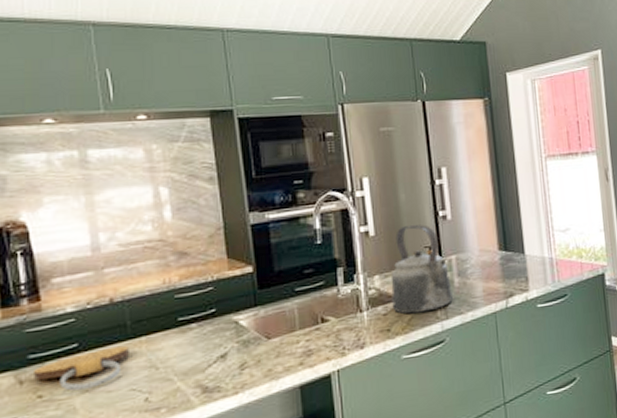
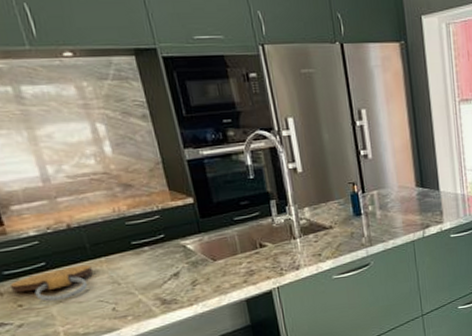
kettle: present [390,224,453,314] -> none [319,162,376,242]

